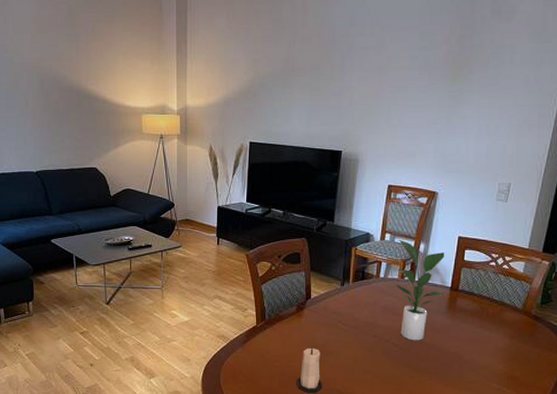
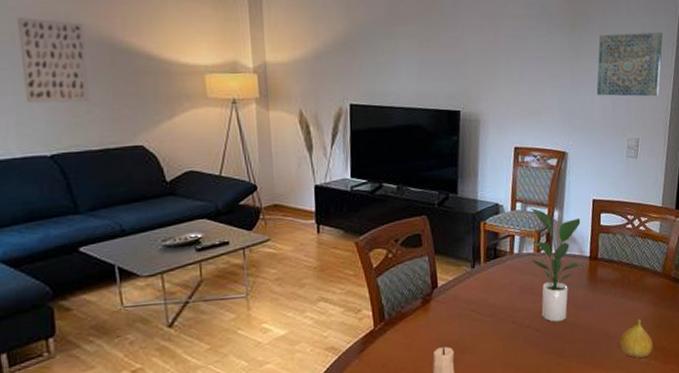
wall art: none [19,70,63,134] -> present [17,17,91,103]
wall art: none [471,84,546,145] -> present [596,33,663,97]
fruit: none [473,348,506,383] -> present [620,319,653,358]

